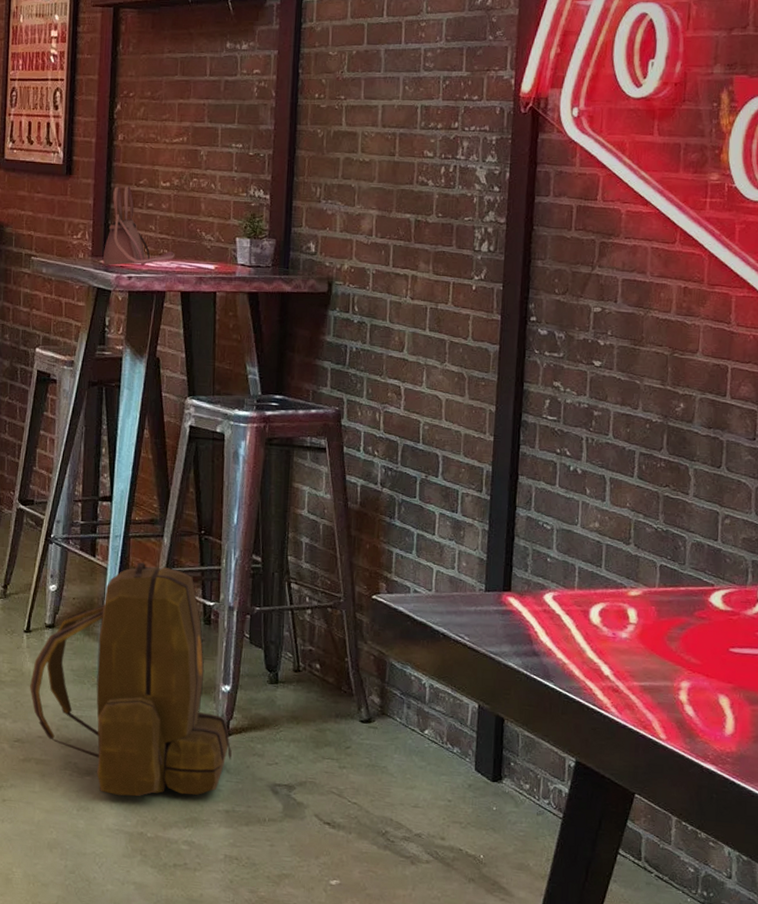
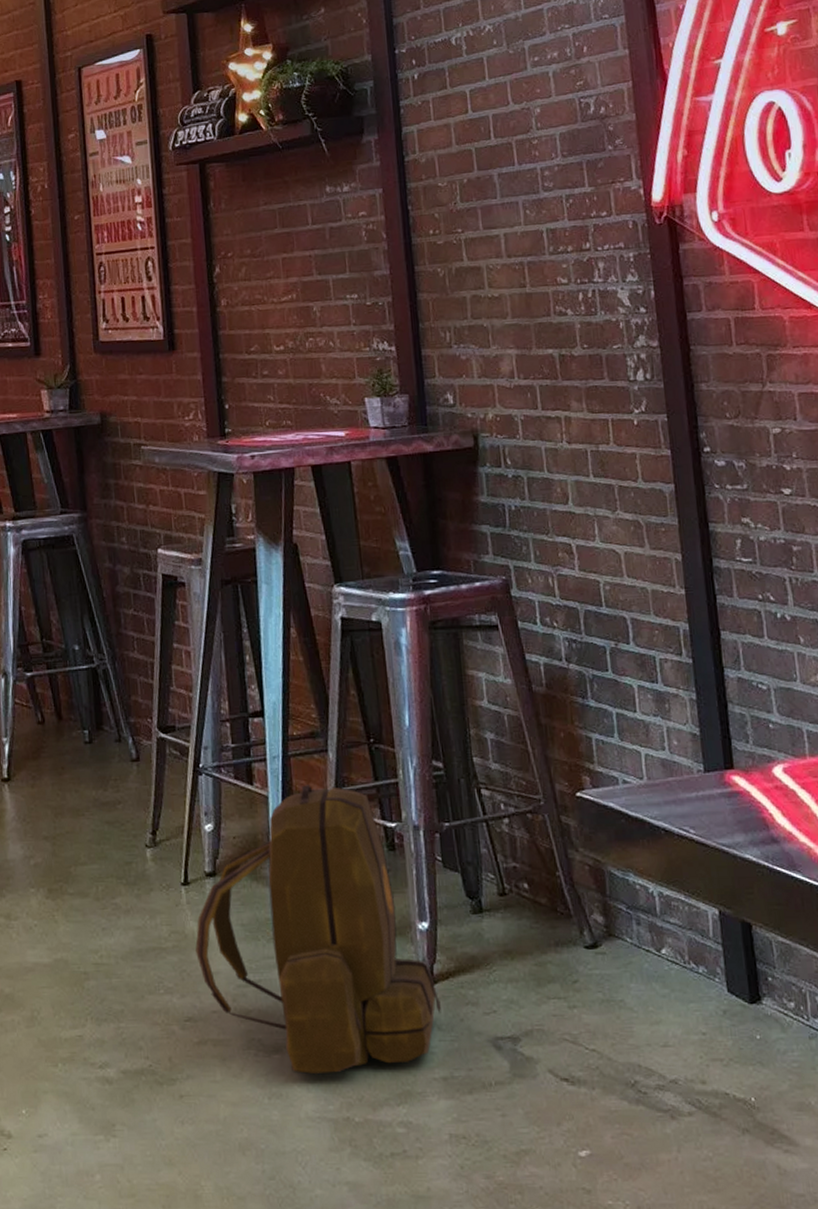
handbag: present [103,185,175,266] -> none [220,354,300,446]

